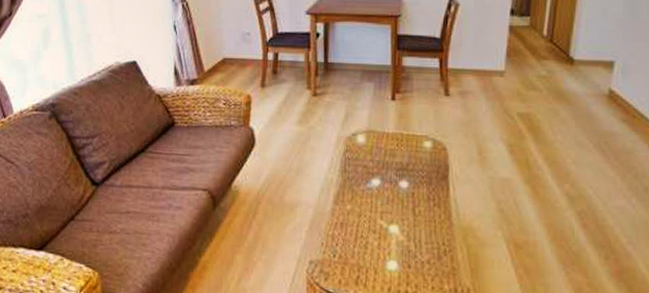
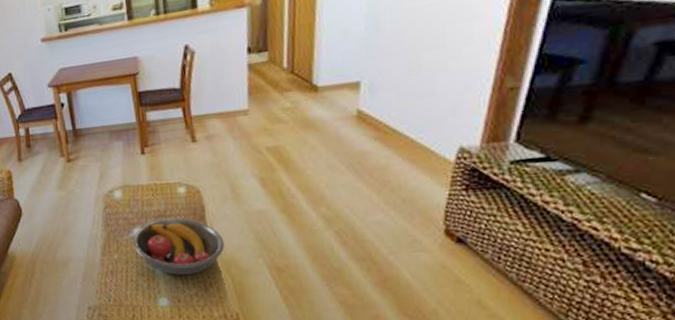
fruit bowl: none [368,173,464,238] -> present [132,218,225,275]

